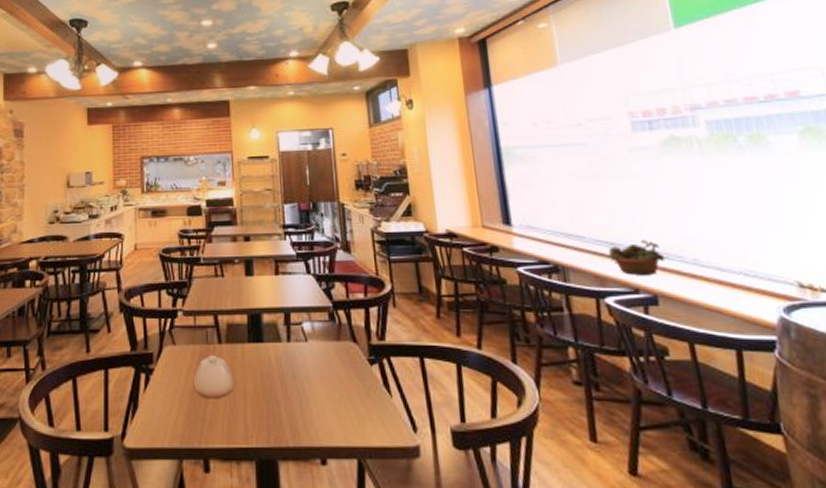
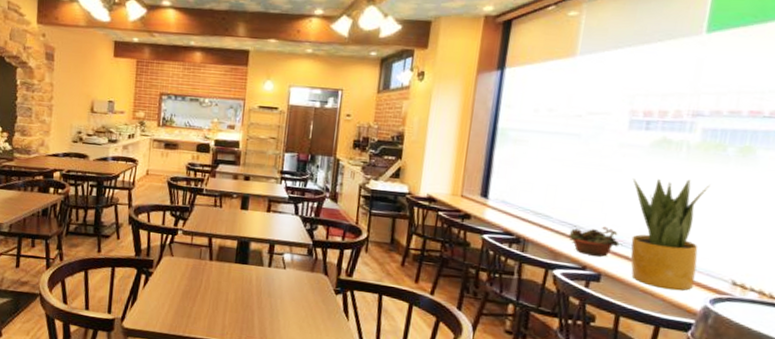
sugar bowl: present [193,354,235,397] -> none [184,268,220,302]
planter: none [654,176,760,304] -> present [630,178,710,291]

